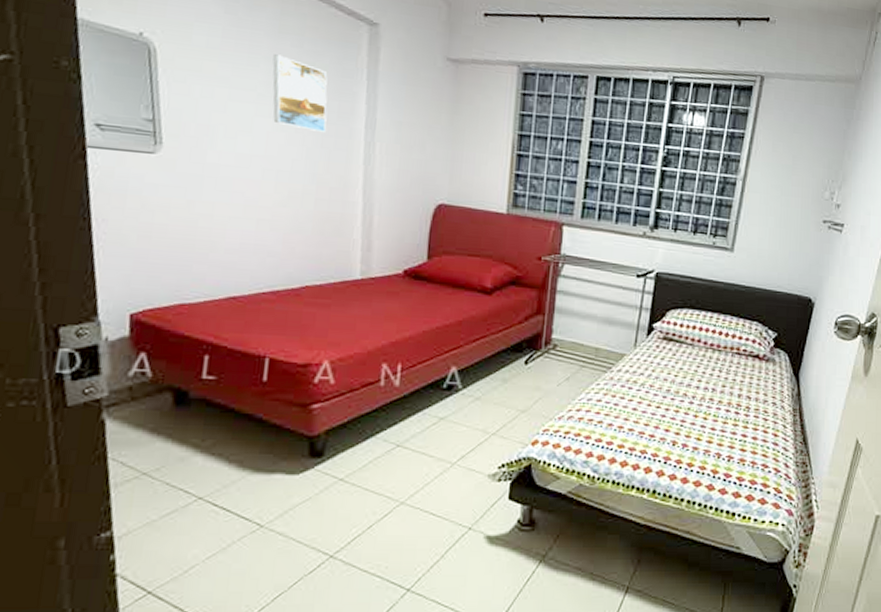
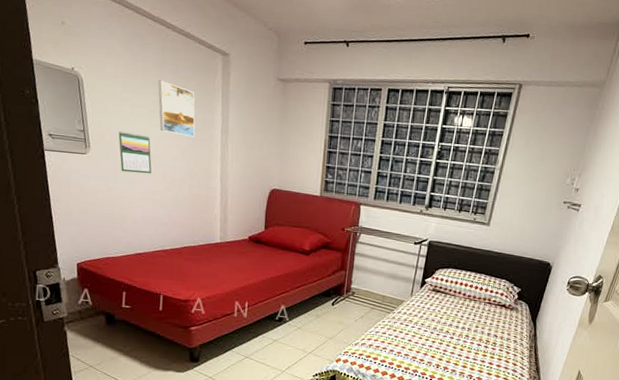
calendar: none [208,121,259,183] -> present [118,131,152,174]

